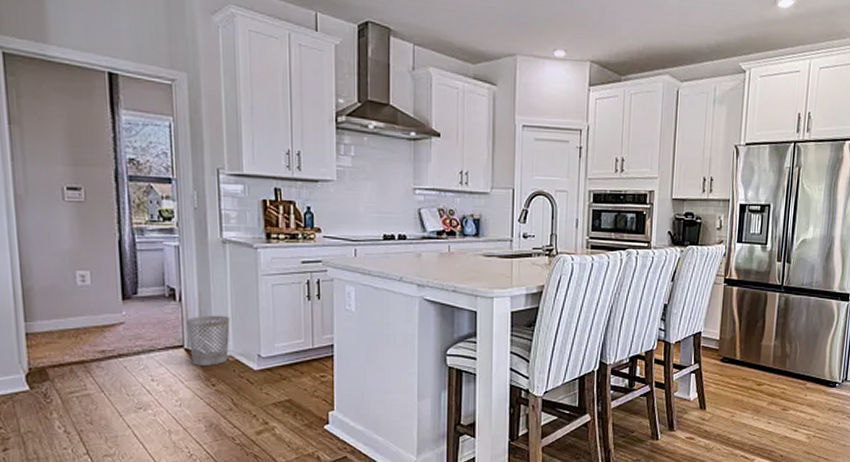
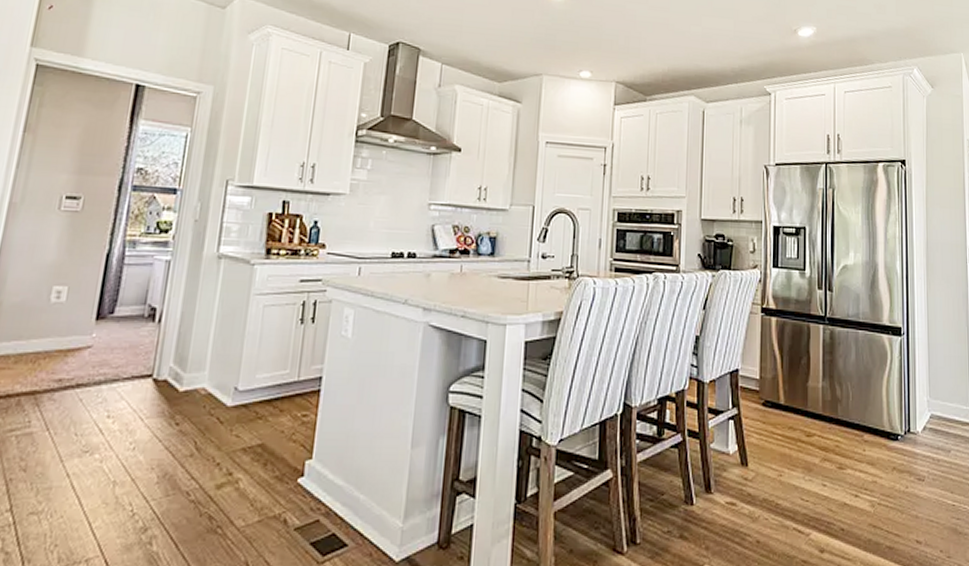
wastebasket: present [186,315,230,366] -> none [158,339,211,400]

